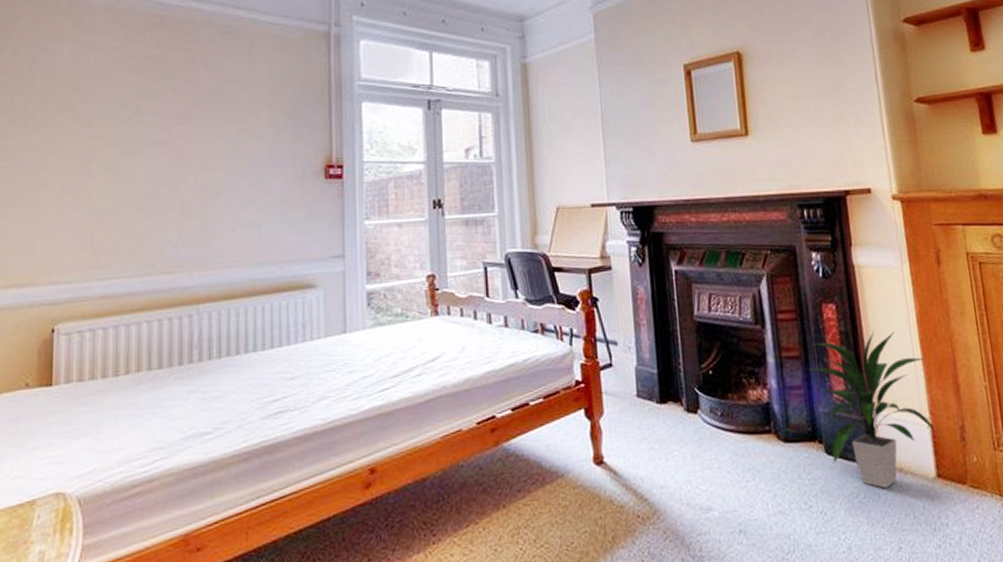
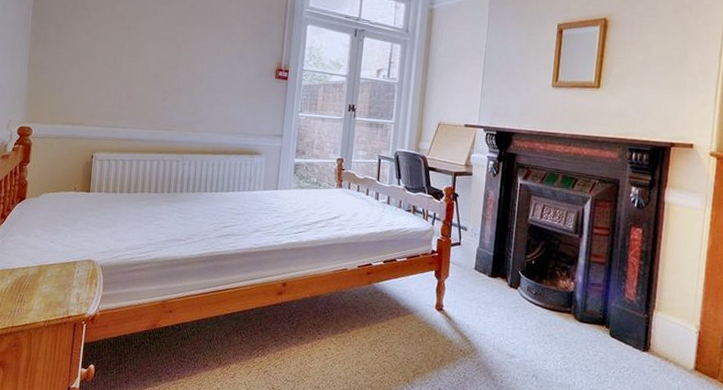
indoor plant: present [808,330,938,488] -> none [610,254,707,369]

